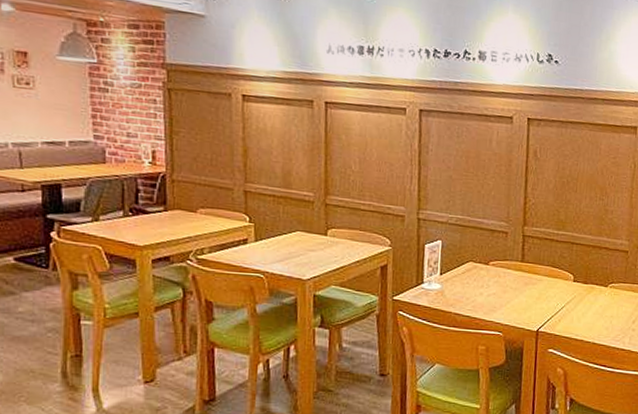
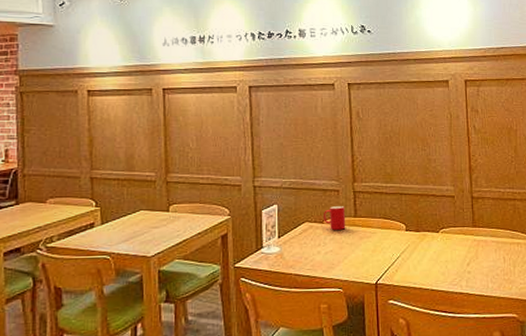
cup: none [489,248,513,274] -> present [324,206,346,230]

